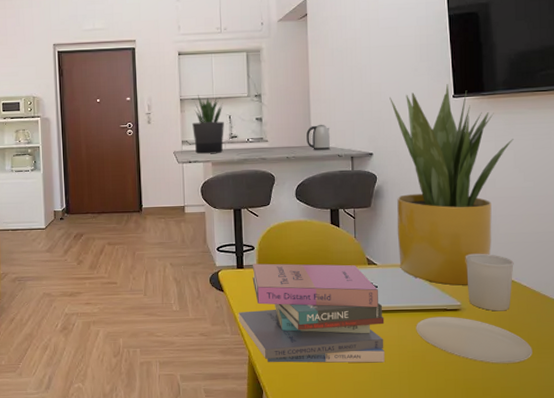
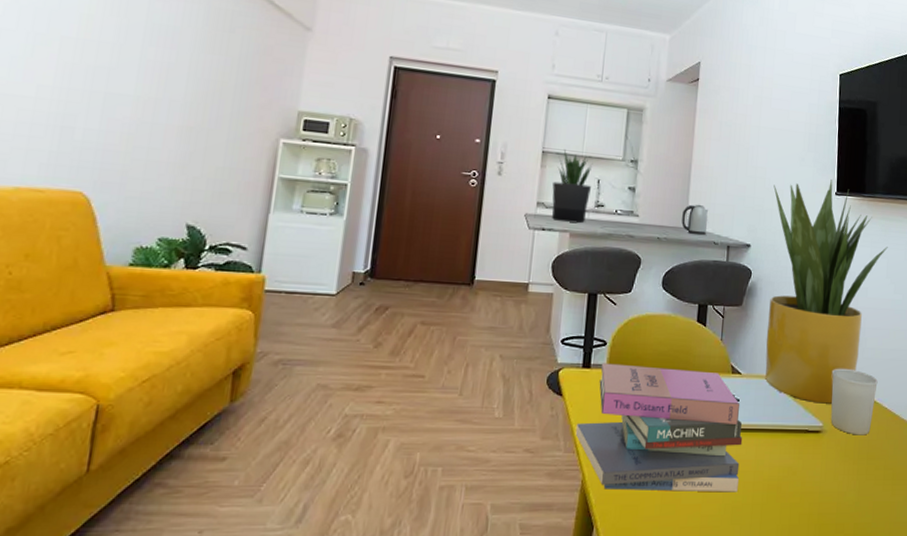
plate: present [416,316,532,364] -> none [774,438,888,496]

